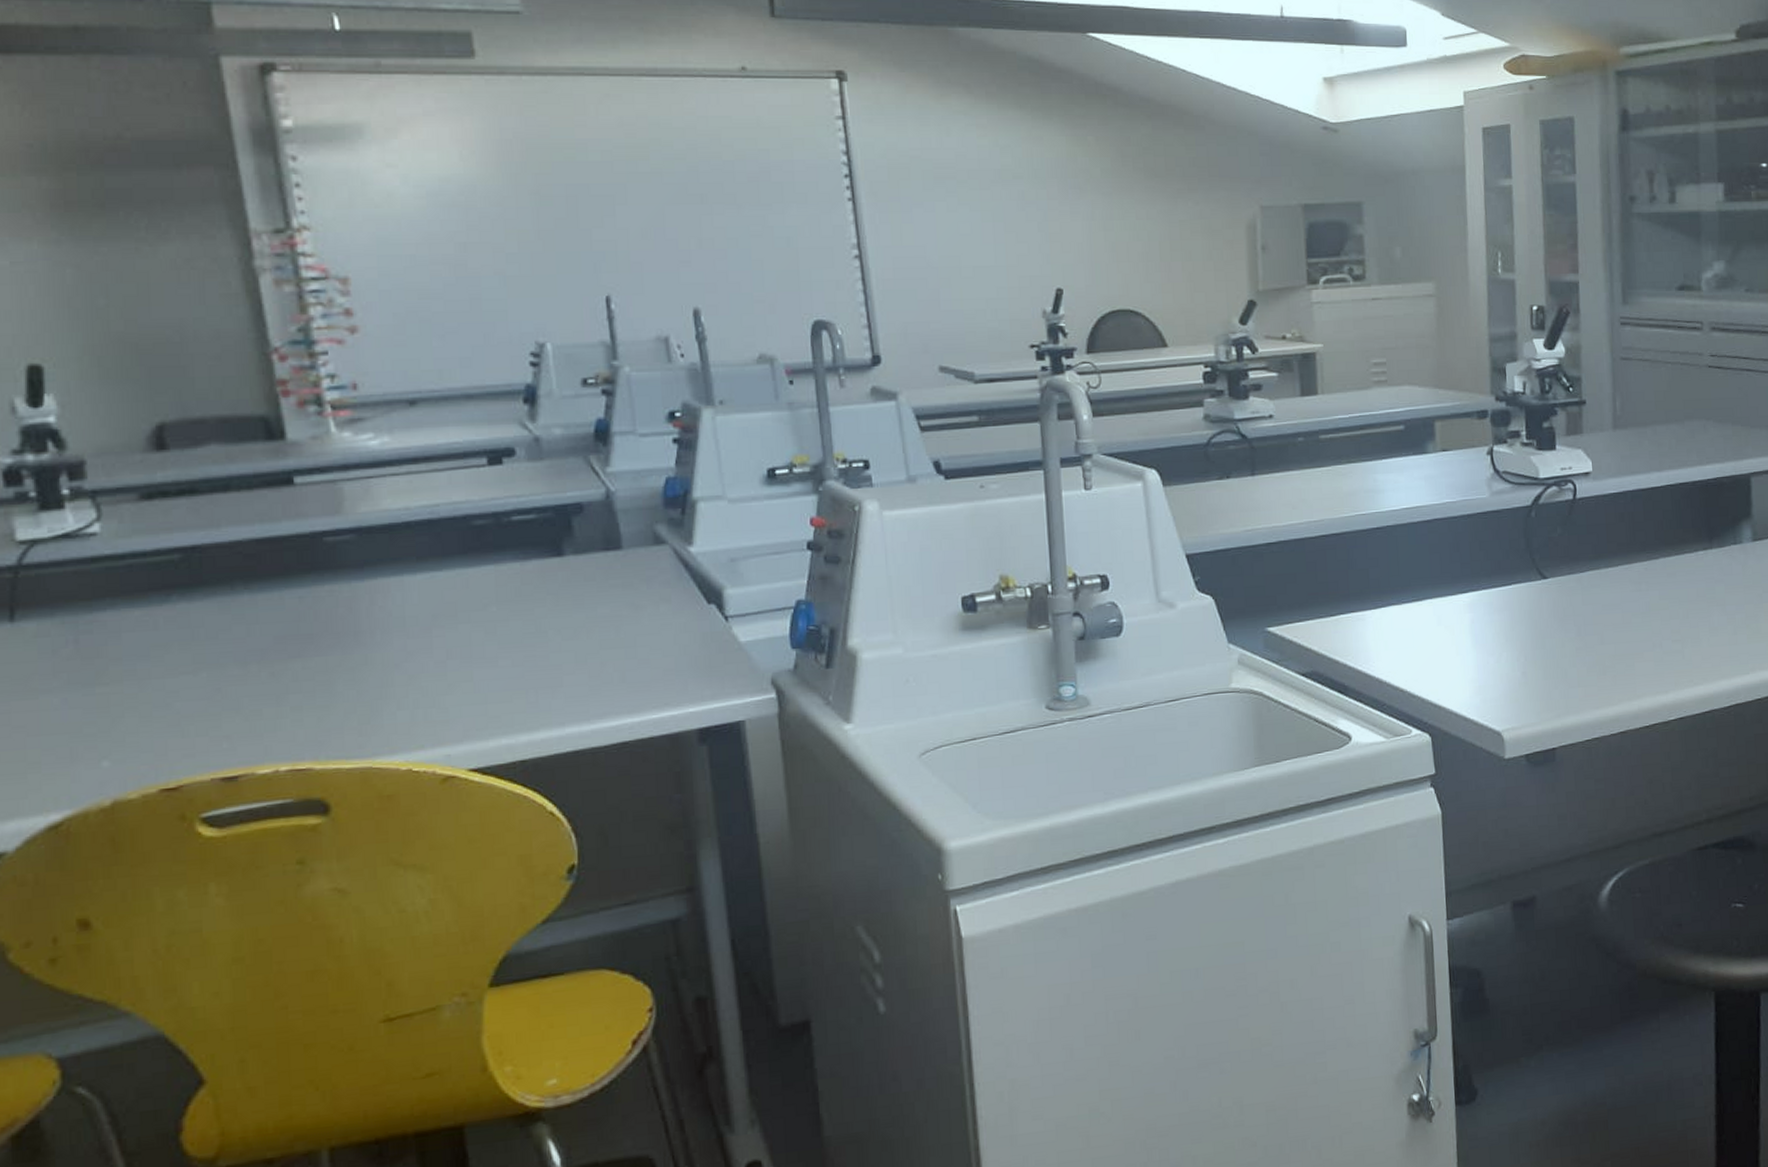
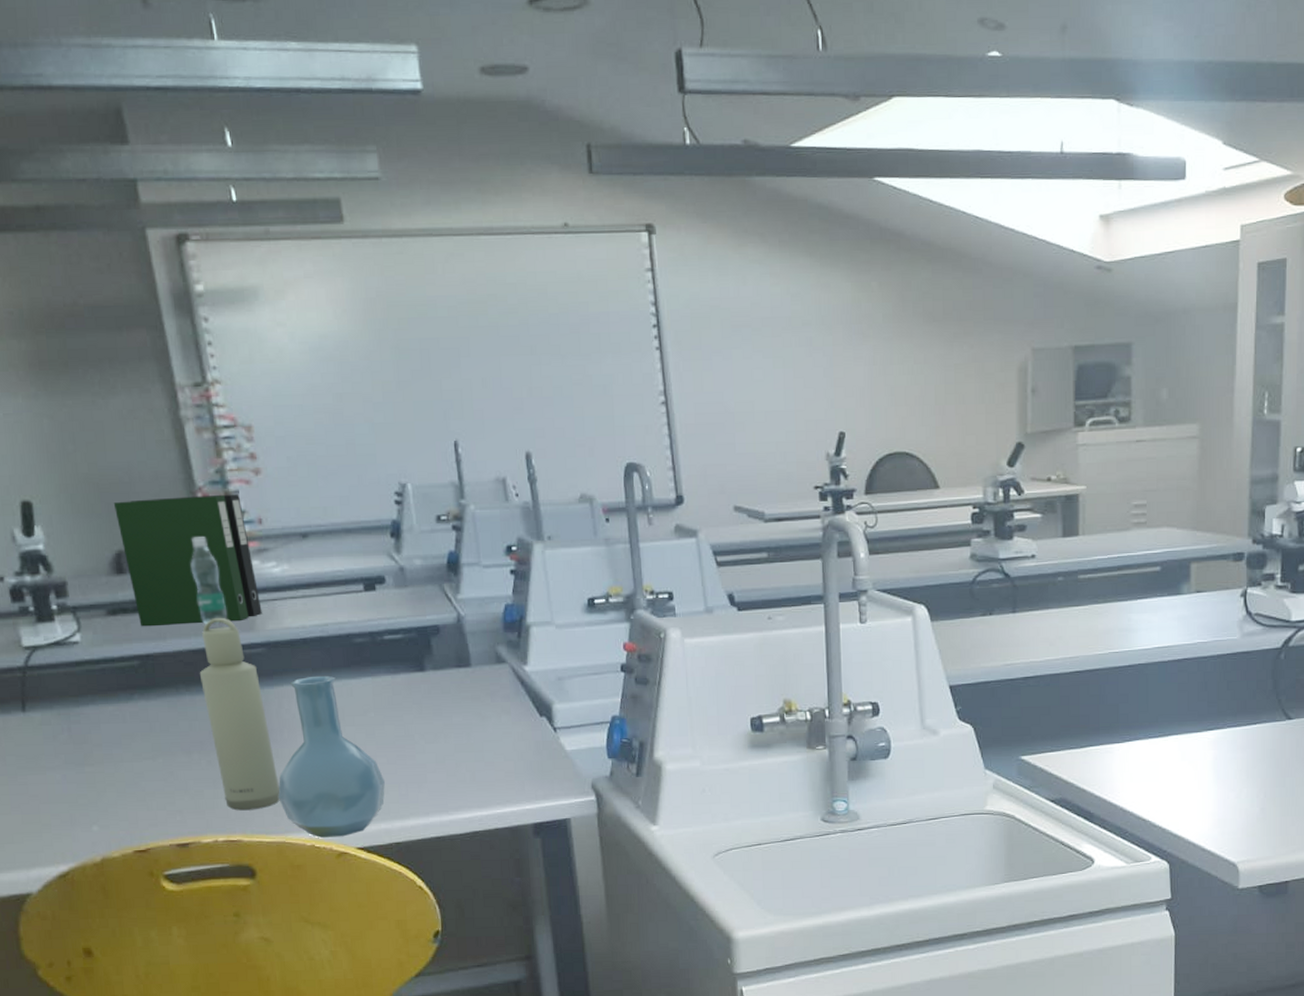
binder: none [157,355,353,513] -> present [113,494,262,627]
bottle: none [258,405,306,509] -> present [190,537,228,625]
bottle: none [263,499,368,733] -> present [199,617,280,811]
flask: none [365,564,508,760] -> present [278,675,385,838]

